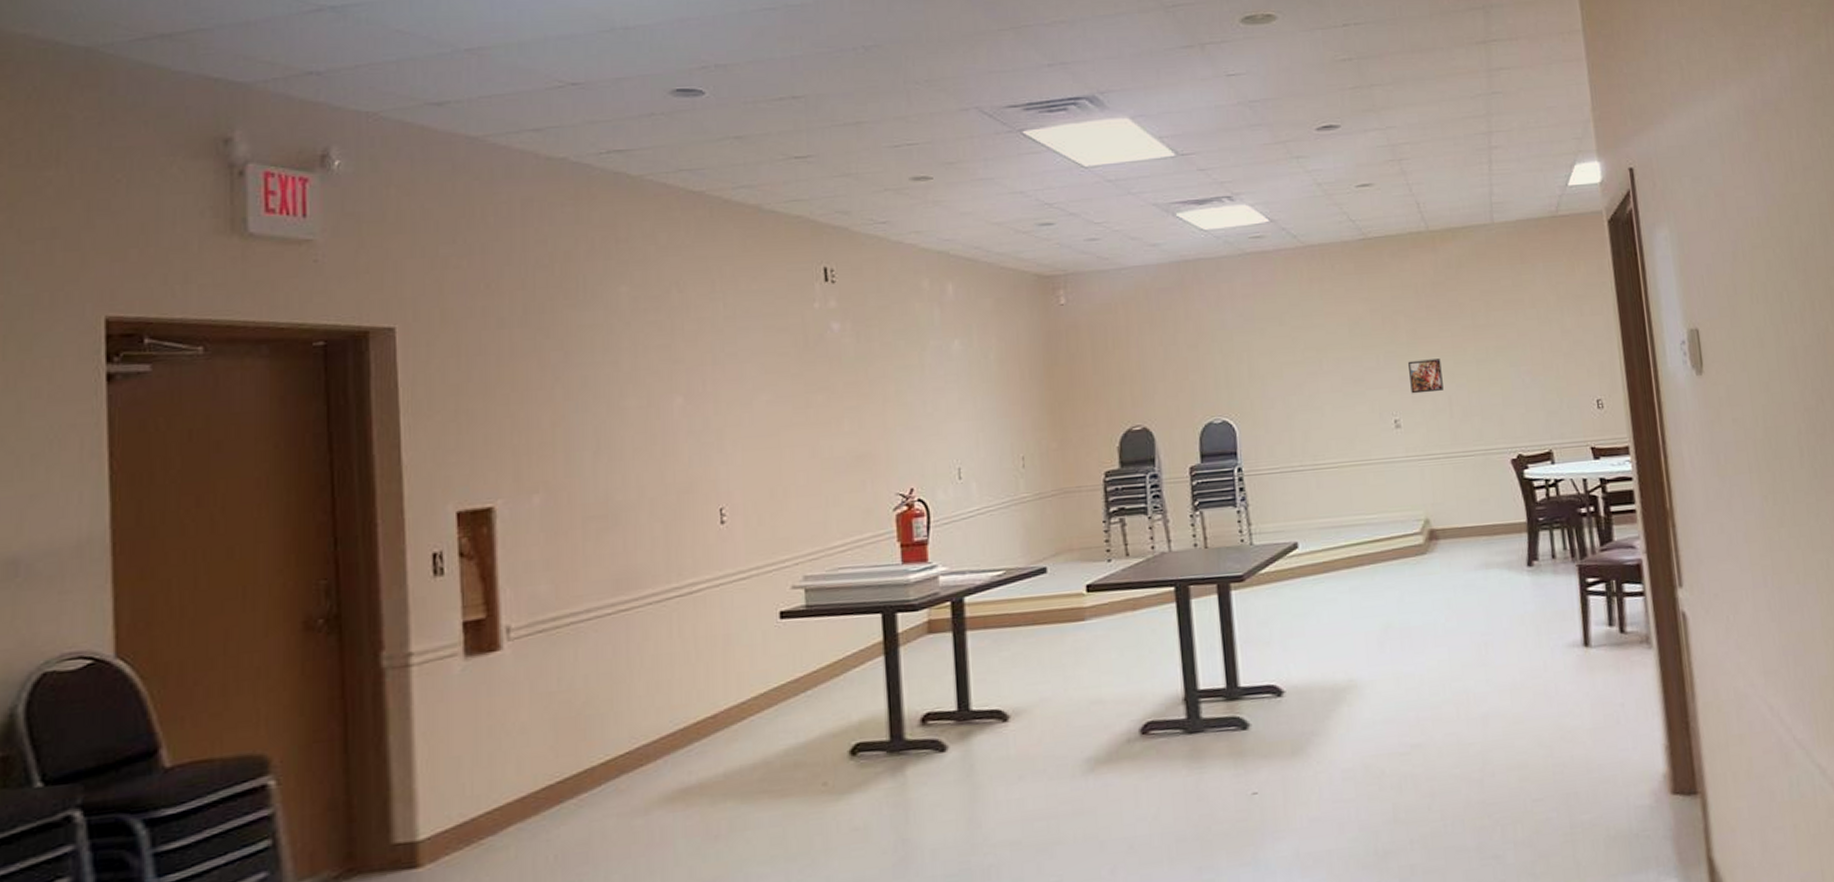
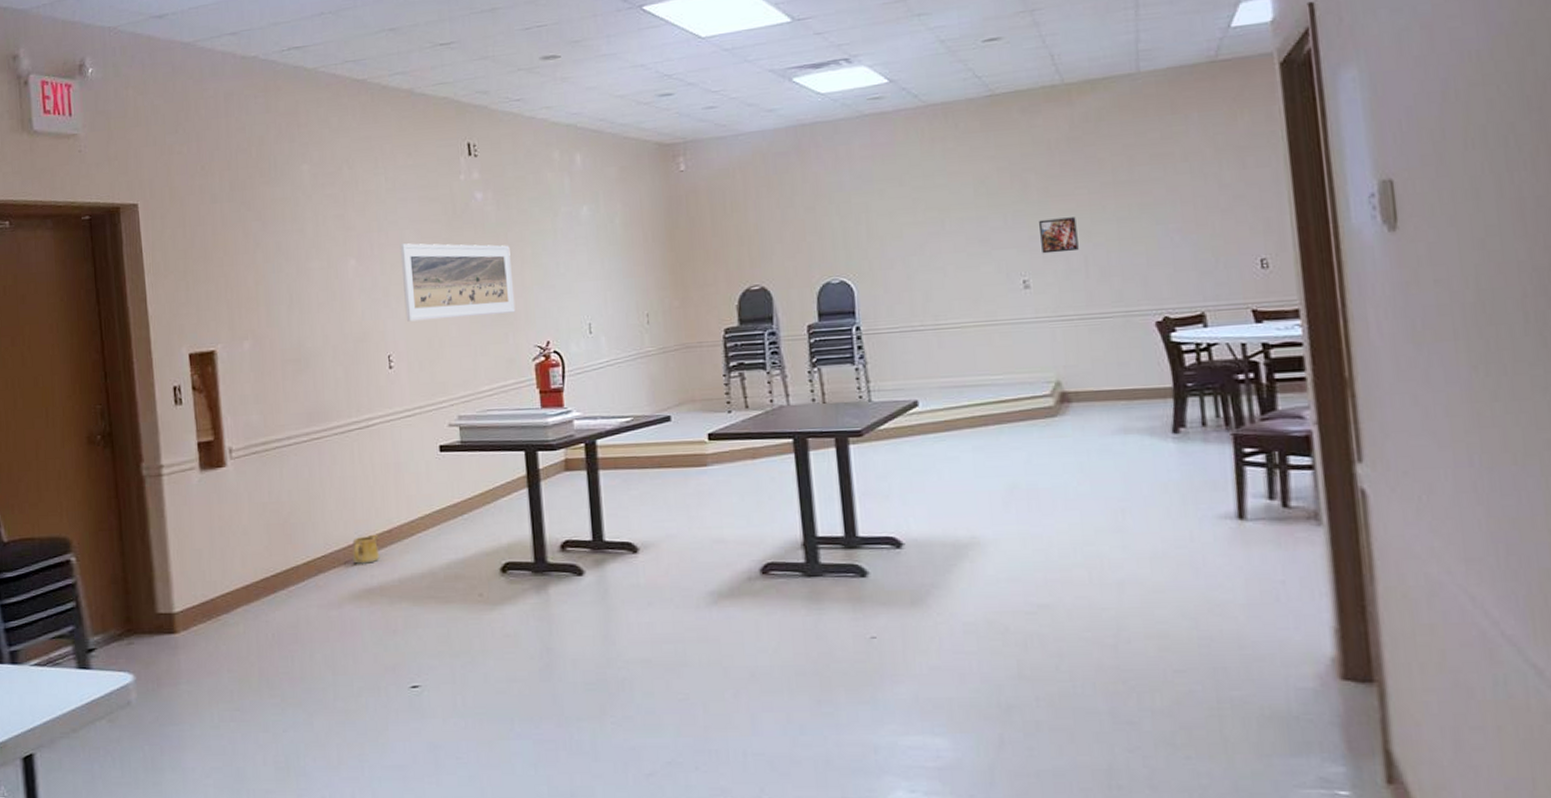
watering can: none [665,721,701,759] -> present [352,534,380,564]
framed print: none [739,378,875,469] -> present [400,243,516,322]

